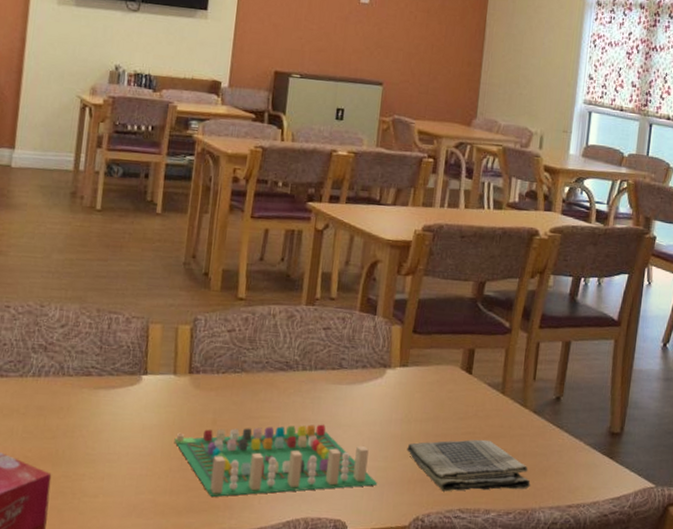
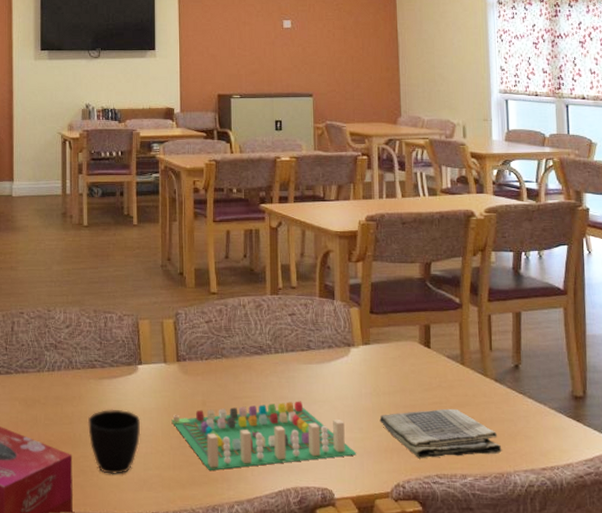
cup: none [73,423,139,499] -> present [88,409,141,475]

